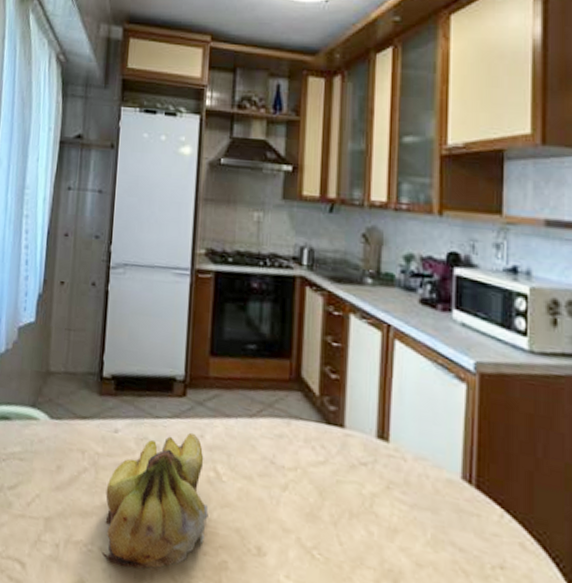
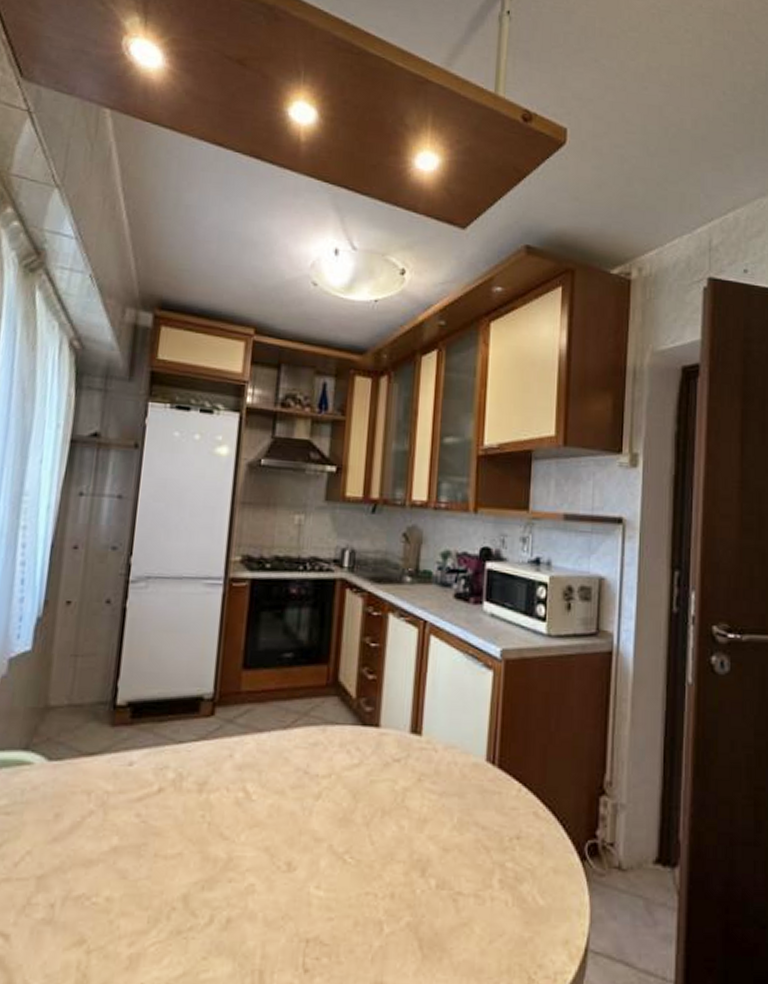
fruit: present [101,432,209,569] -> none [108,753,236,914]

